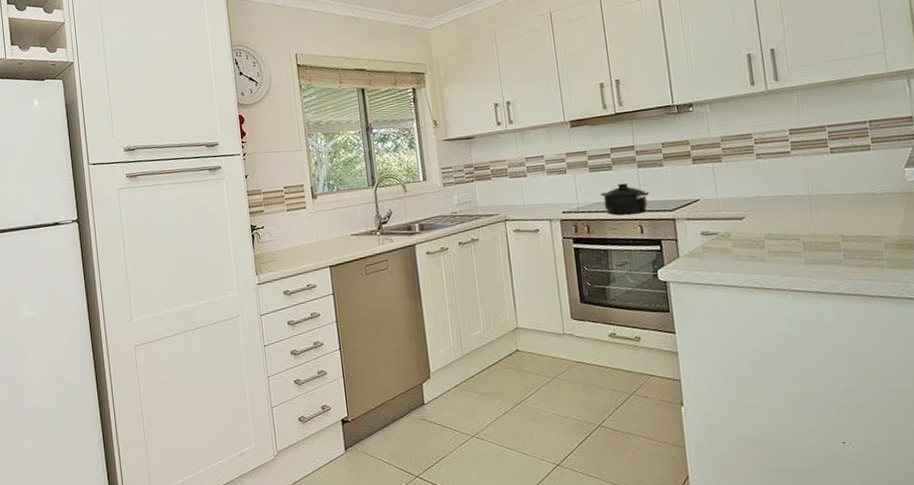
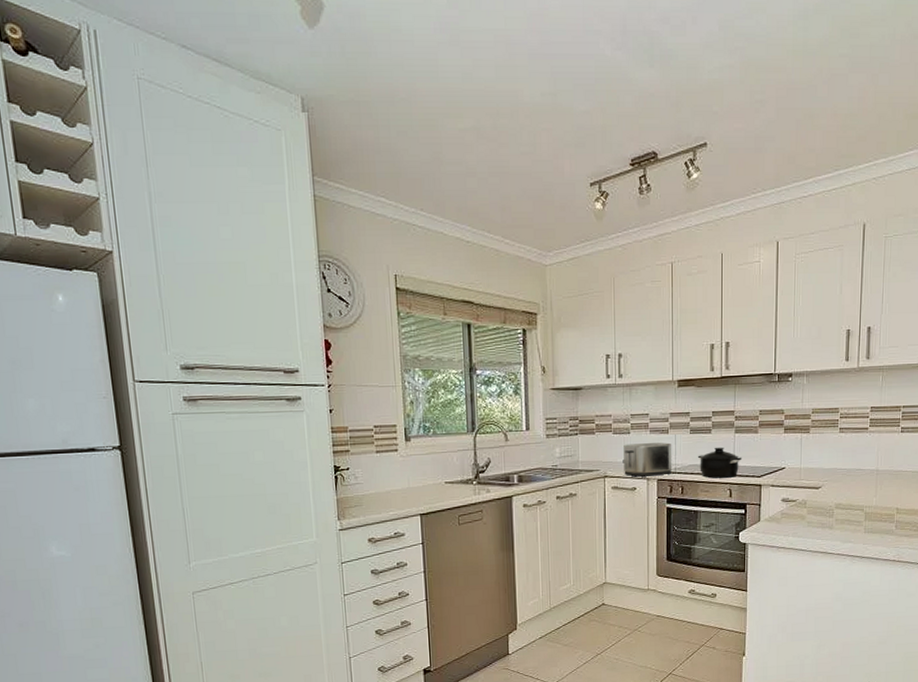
toaster: none [521,182,575,219] -> present [622,442,673,477]

